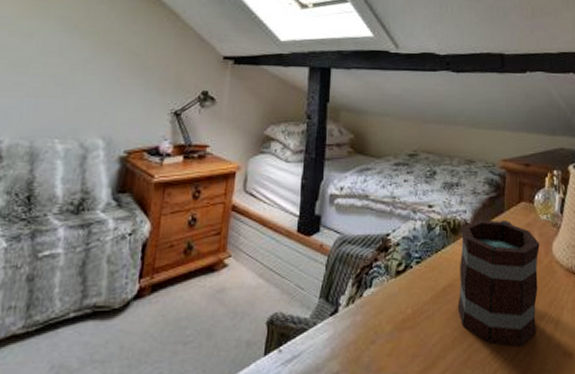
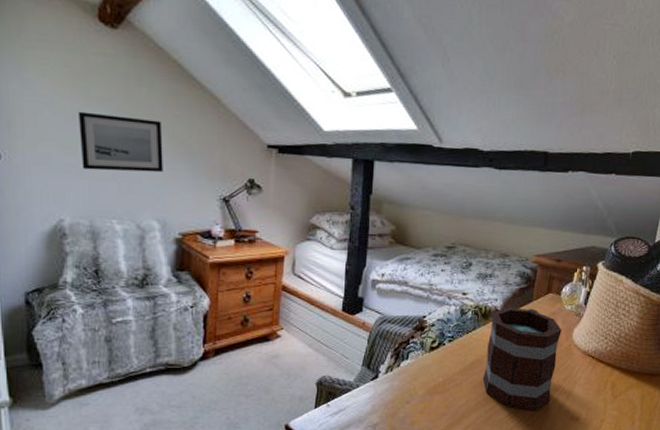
wall art: none [30,30,118,88] -> present [77,111,163,173]

